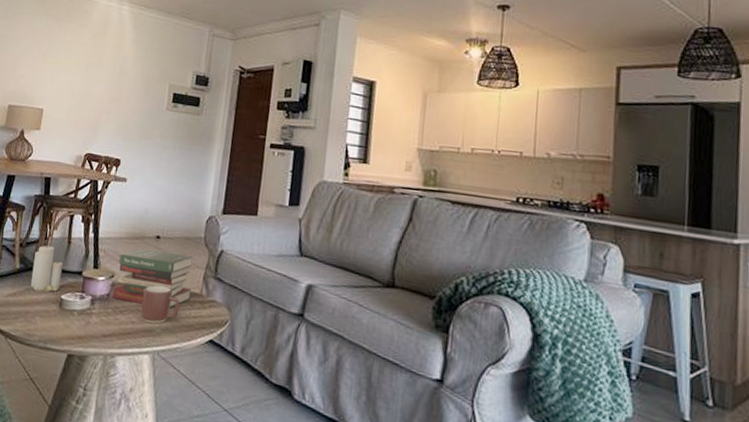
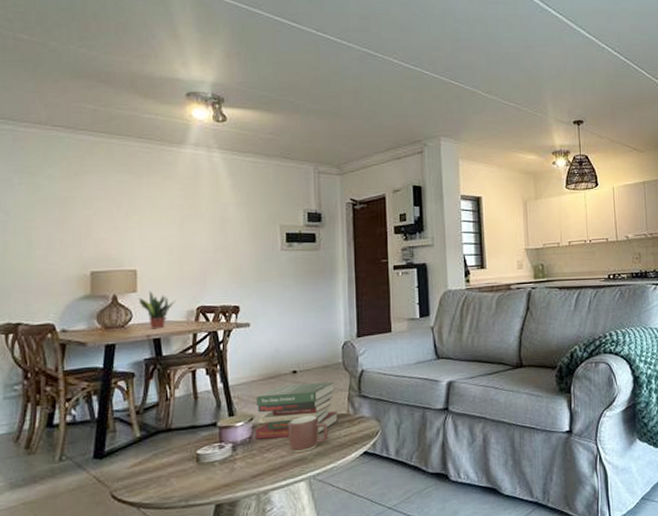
candle: present [30,243,63,292] -> none [157,403,194,454]
potted plant: none [40,130,70,169] -> present [138,290,176,329]

